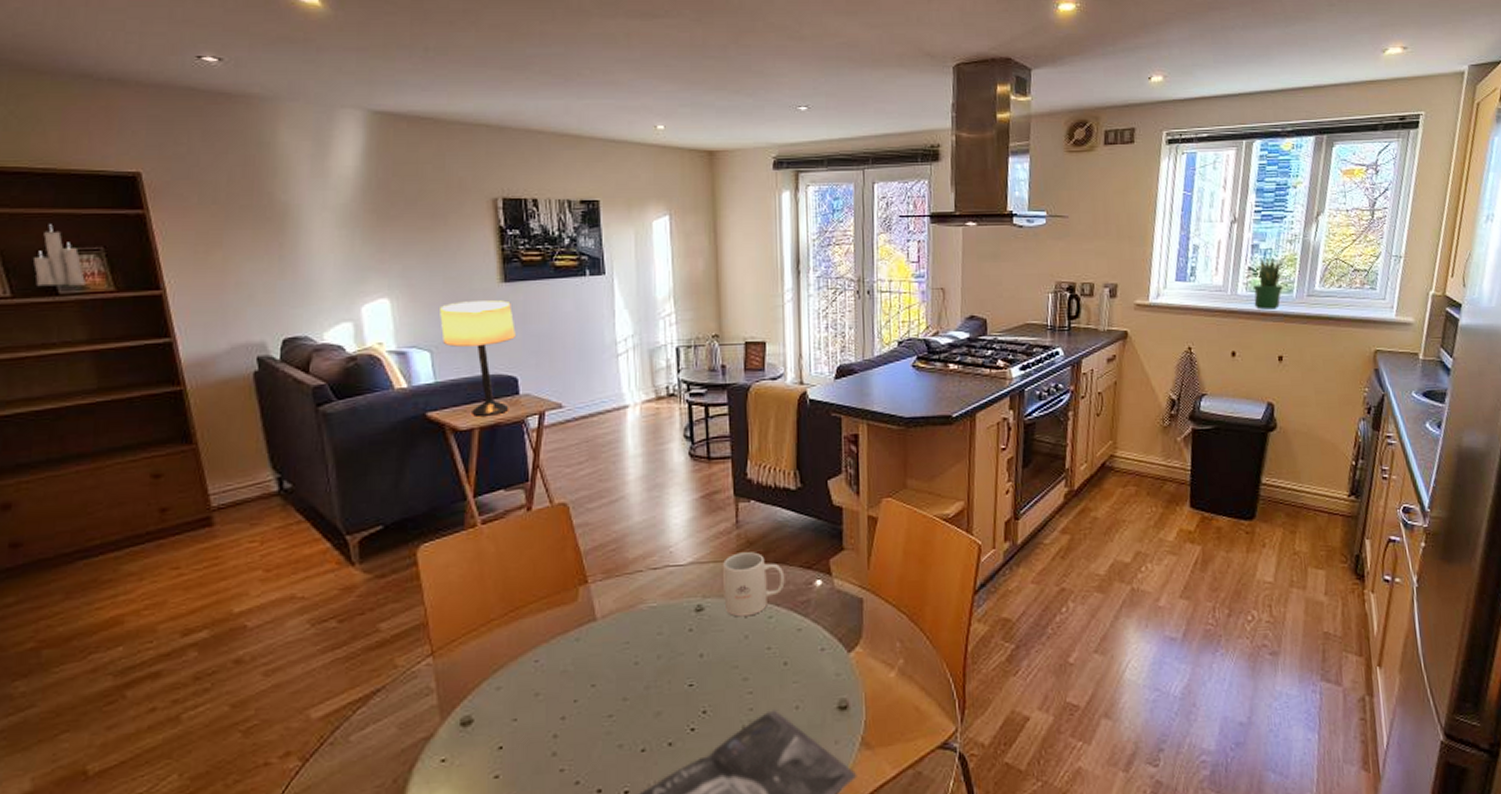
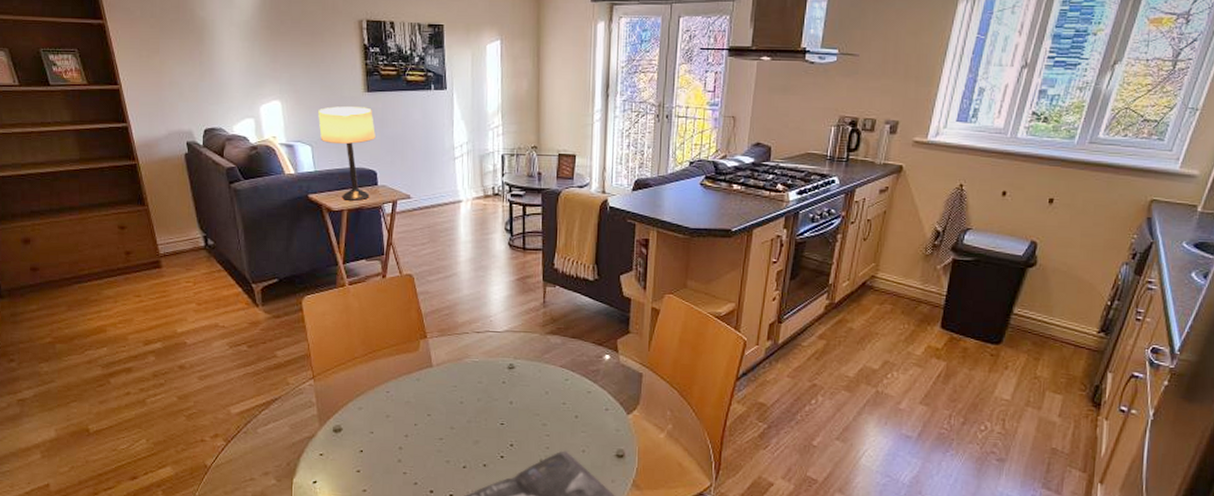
candle: present [33,224,87,287] -> none [32,29,68,79]
mug: present [722,552,785,617] -> none [530,327,580,377]
planter: present [1252,256,1285,311] -> none [1033,101,1072,155]

